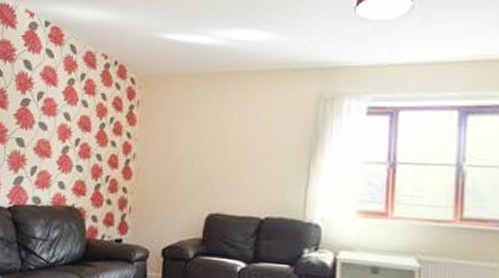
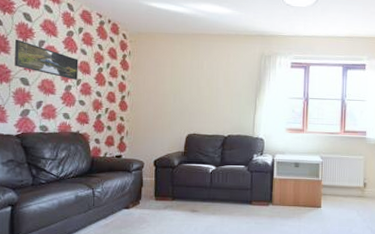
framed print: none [11,91,79,140] -> present [14,39,78,80]

